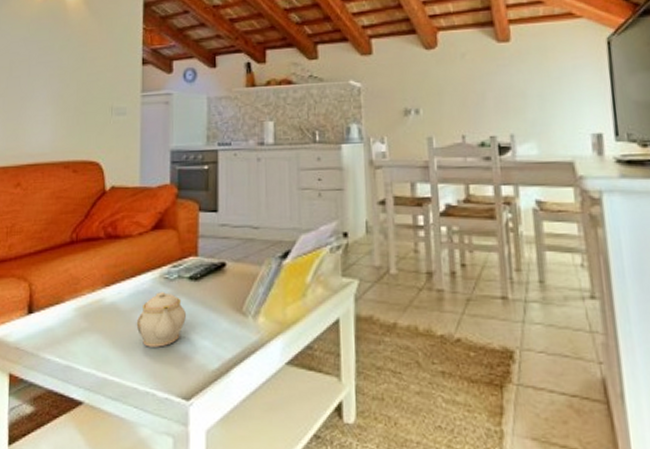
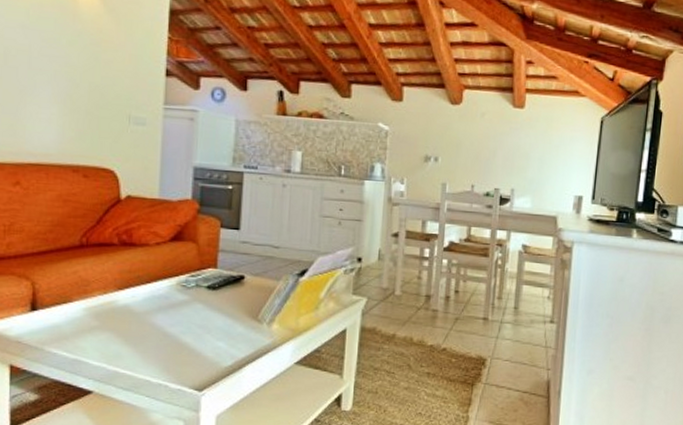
teapot: present [136,292,186,347] -> none [150,298,202,346]

